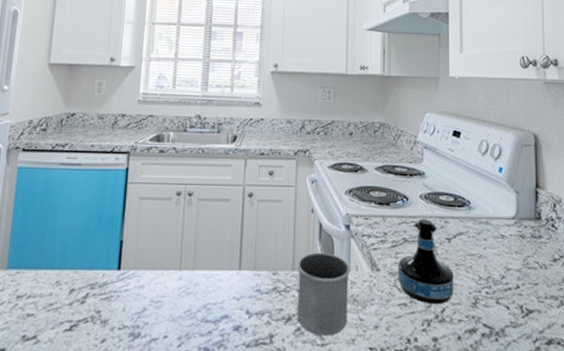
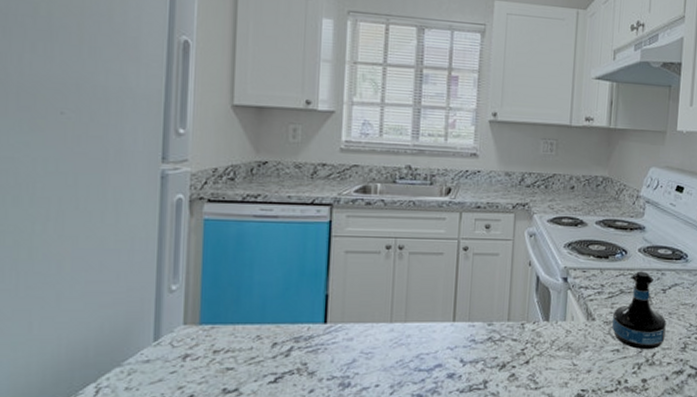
mug: present [297,252,350,337] -> none [511,304,566,381]

